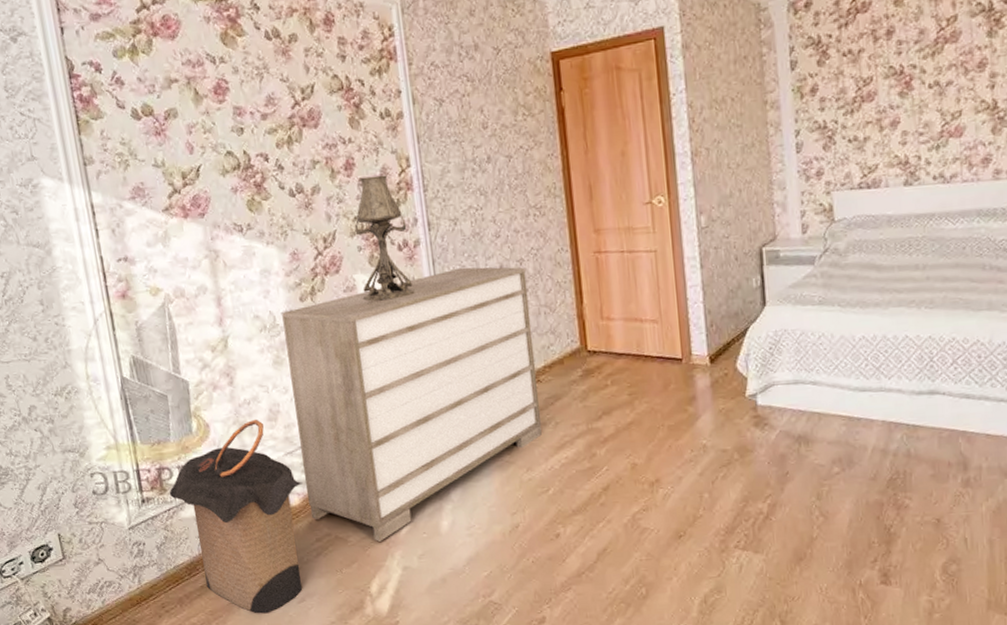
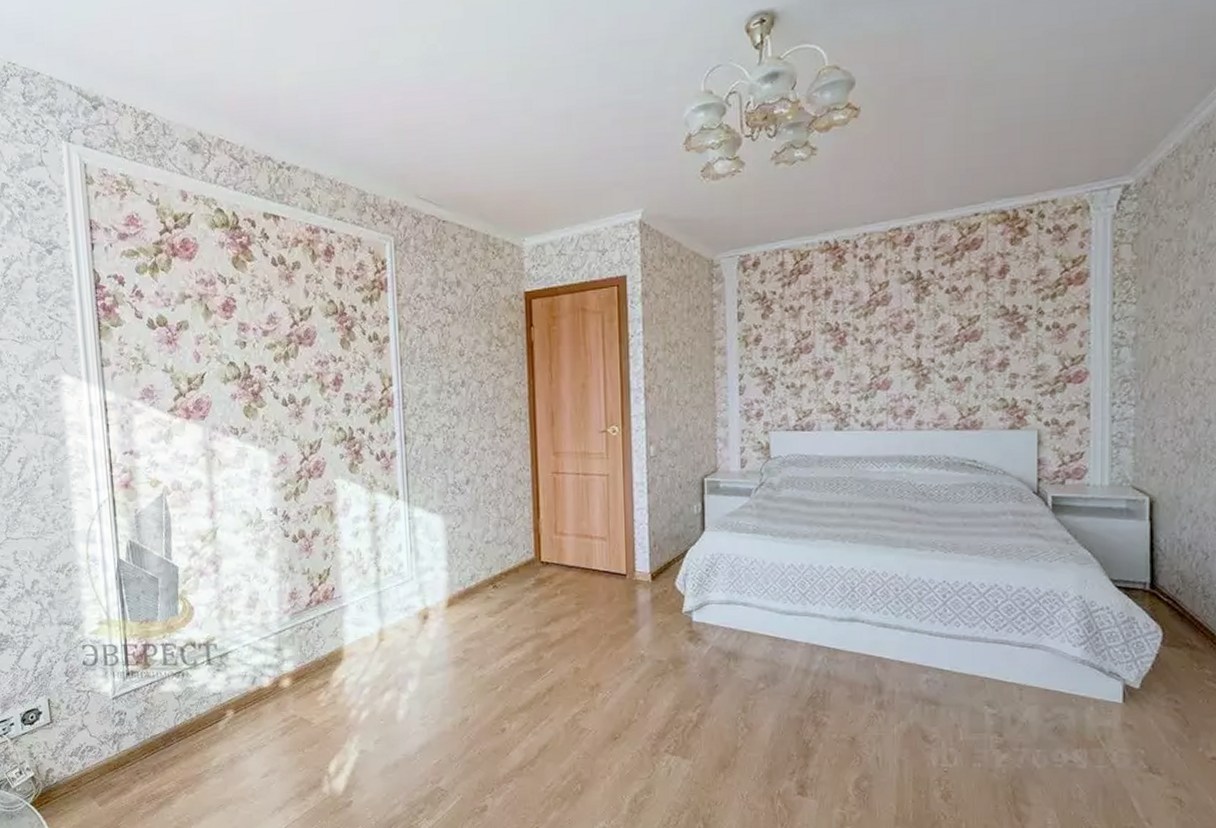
laundry hamper: present [169,419,304,614] -> none [152,605,275,786]
dresser: present [282,267,542,542] -> none [267,479,496,725]
table lamp: present [354,174,415,301] -> none [338,391,389,505]

